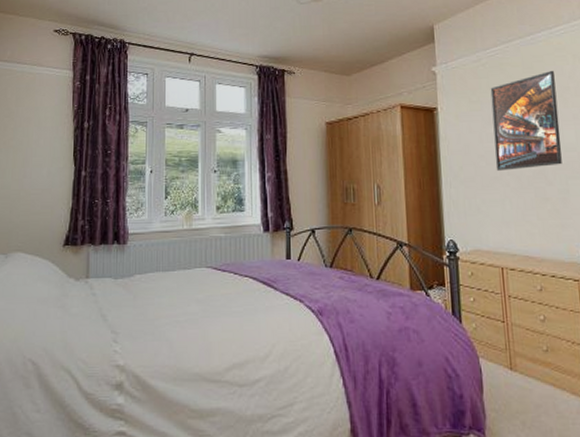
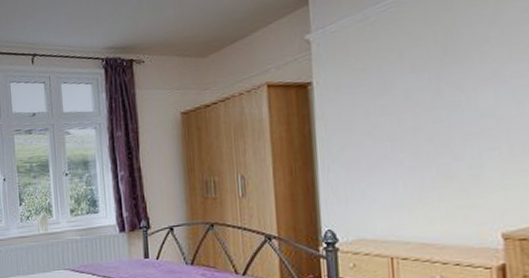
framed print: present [490,71,562,171] -> none [380,19,475,149]

